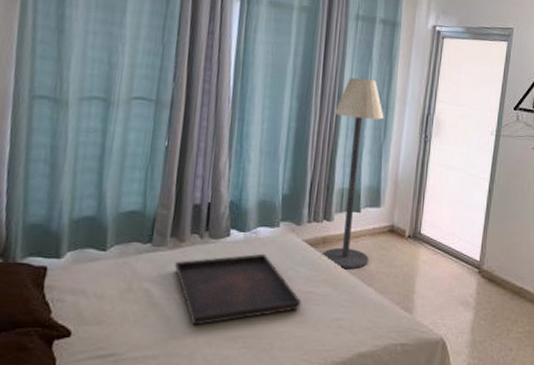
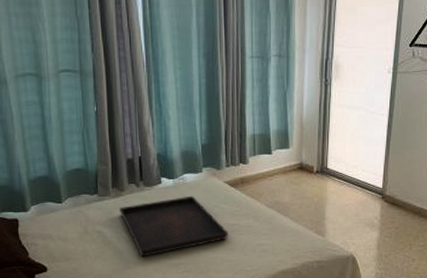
floor lamp: present [320,78,384,270] -> none [239,32,286,204]

